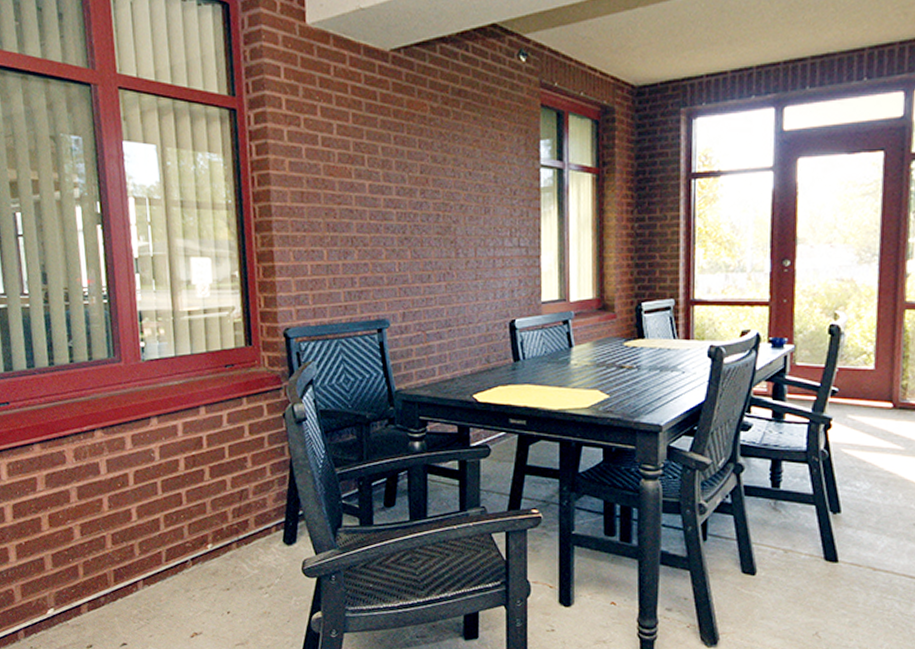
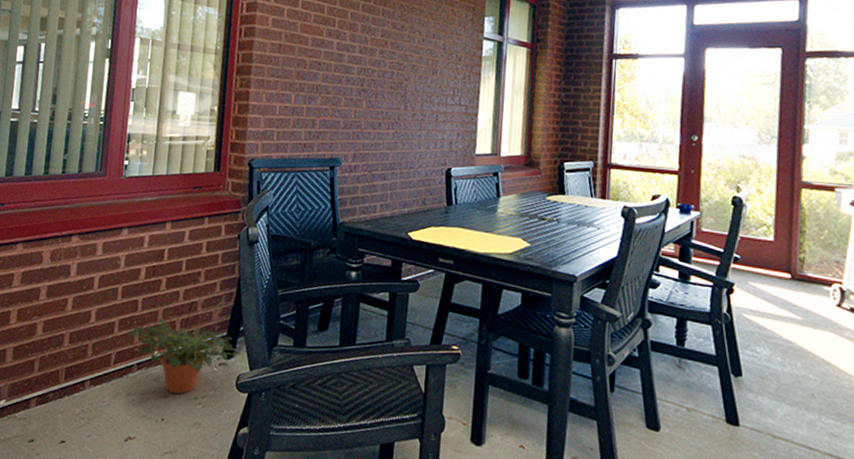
potted plant: none [174,510,306,585] -> present [126,318,243,394]

